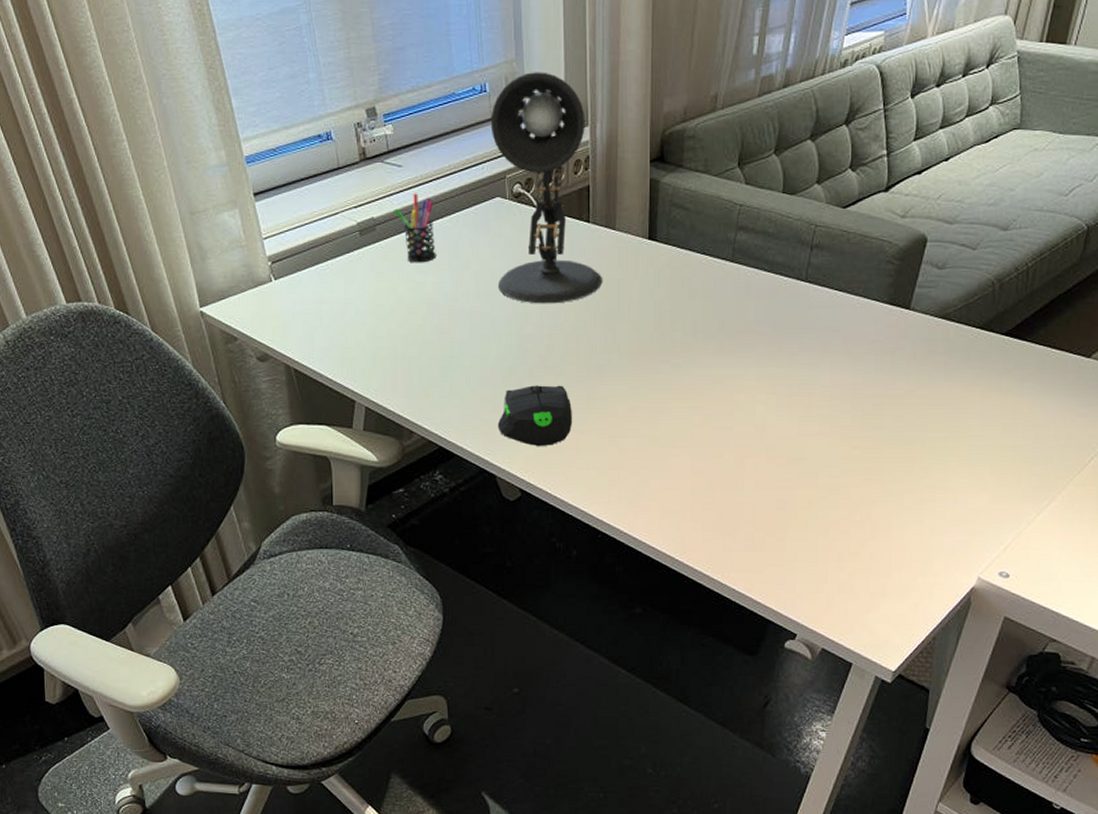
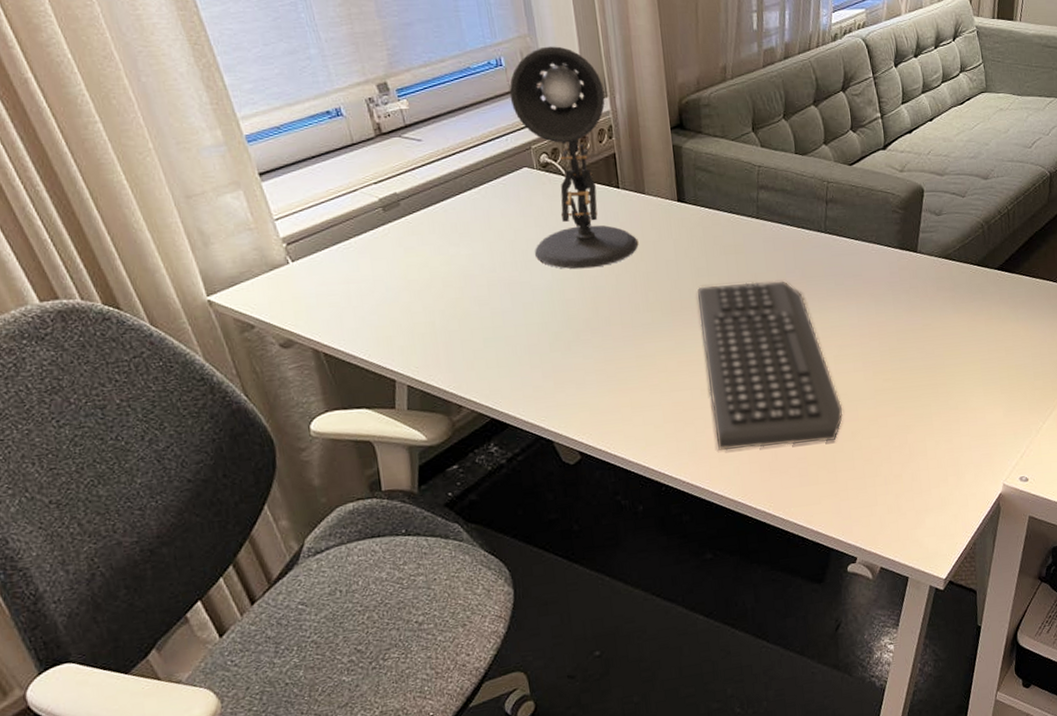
pen holder: present [393,193,436,263] -> none [417,167,468,236]
computer mouse: present [497,385,572,447] -> none [549,346,624,409]
keyboard: none [657,330,801,508] -> present [698,281,843,451]

